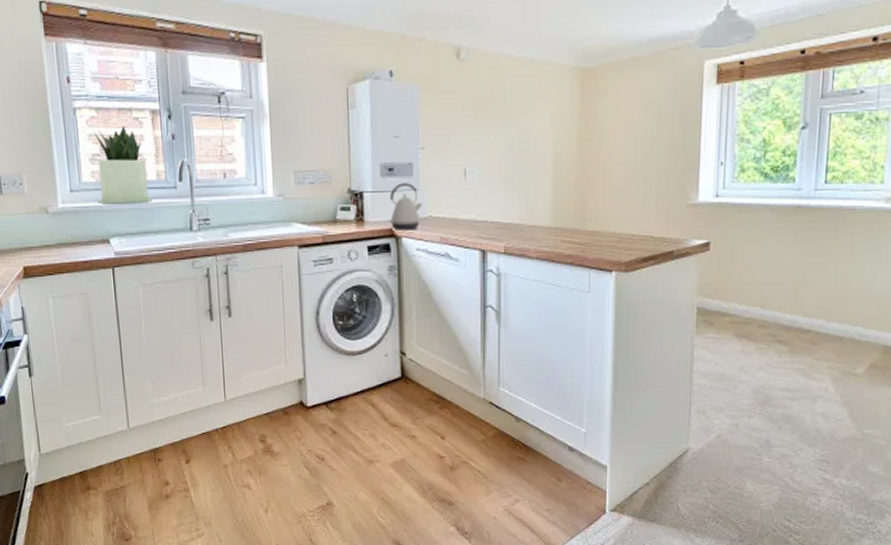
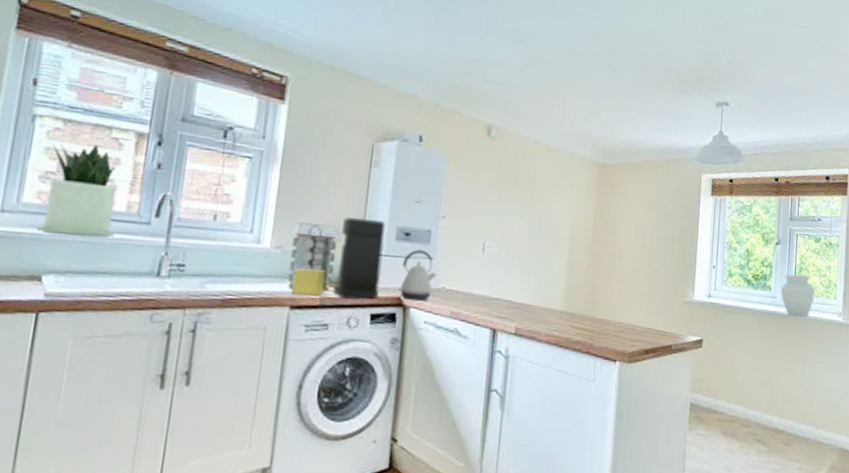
spice rack: none [290,170,331,231] -> present [286,224,337,292]
sponge: none [296,211,324,235] -> present [290,268,326,296]
coffee maker: none [331,160,372,234] -> present [333,217,386,299]
vase: none [807,160,854,208] -> present [780,274,815,317]

